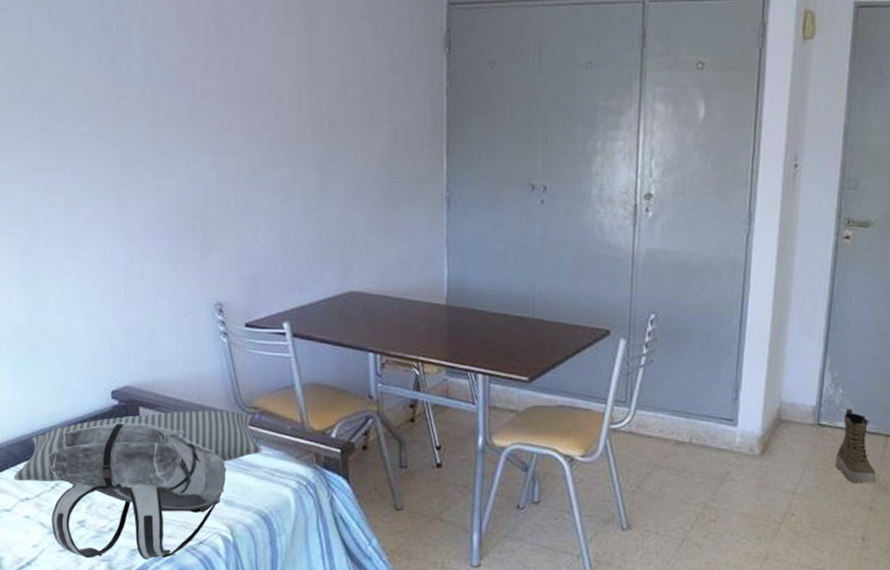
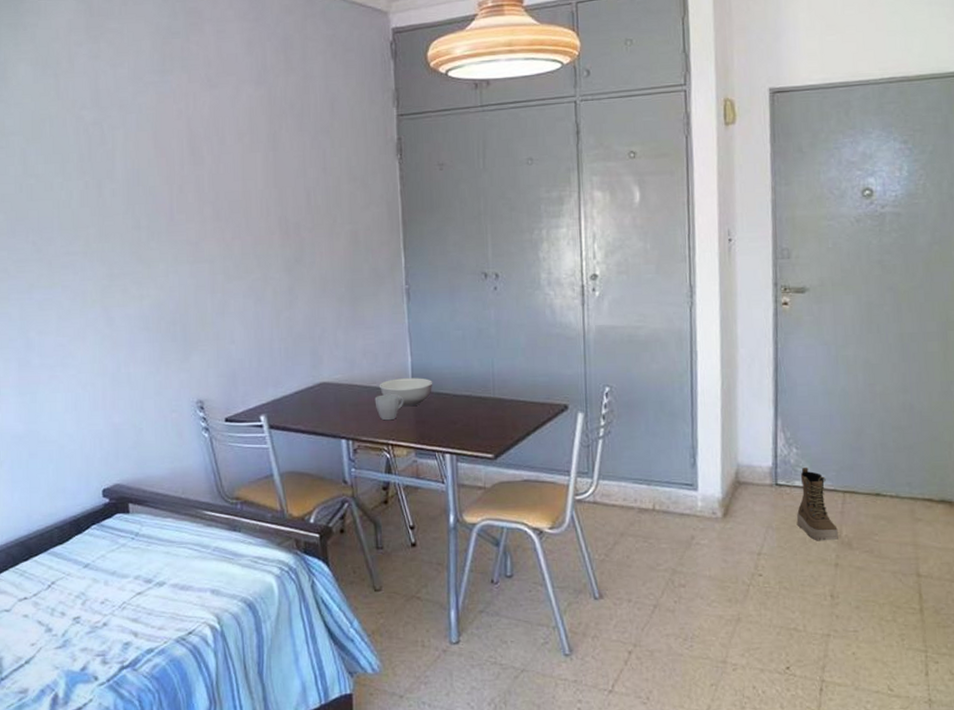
pillow: present [14,410,263,482] -> none [13,502,245,582]
backpack: present [49,423,227,560] -> none [45,519,212,654]
cup: none [406,308,438,336] -> present [374,394,404,421]
bowl: none [411,292,470,323] -> present [379,378,433,407]

